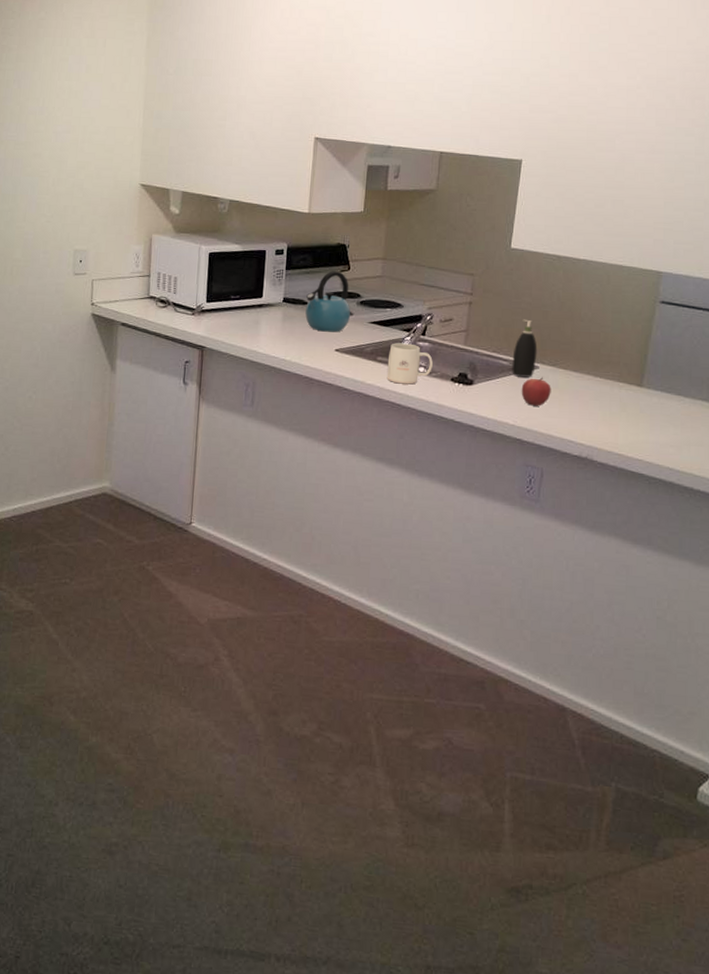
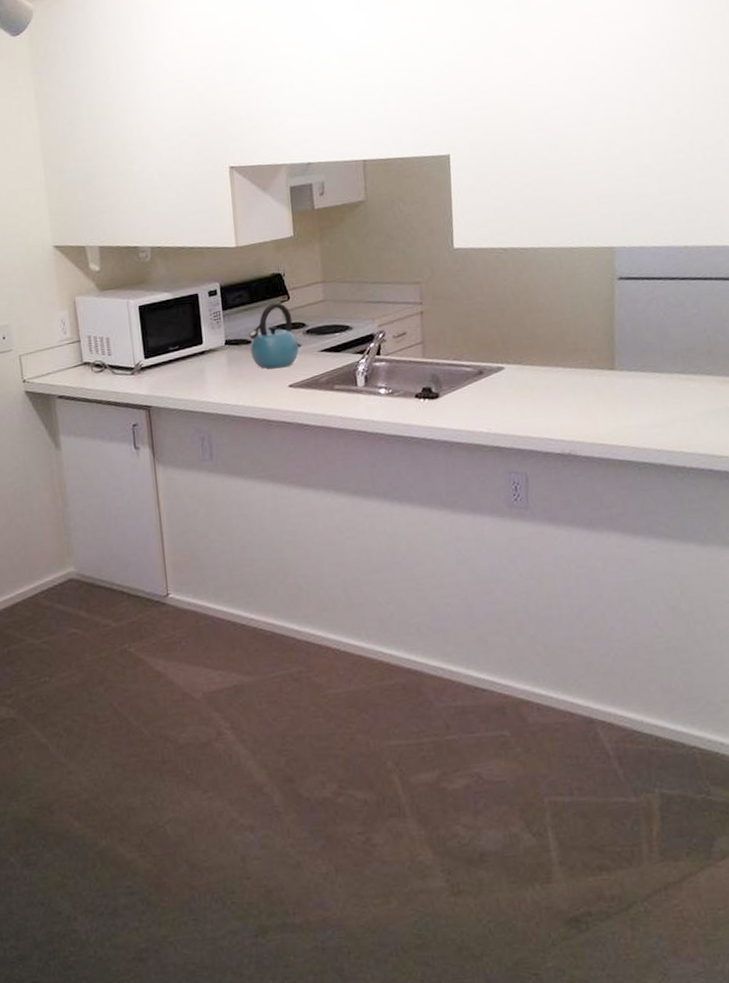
mug: present [386,343,433,385] -> none [345,366,394,411]
soap dispenser: present [512,319,538,378] -> none [475,320,501,382]
fruit: present [521,377,551,406] -> none [489,377,522,410]

